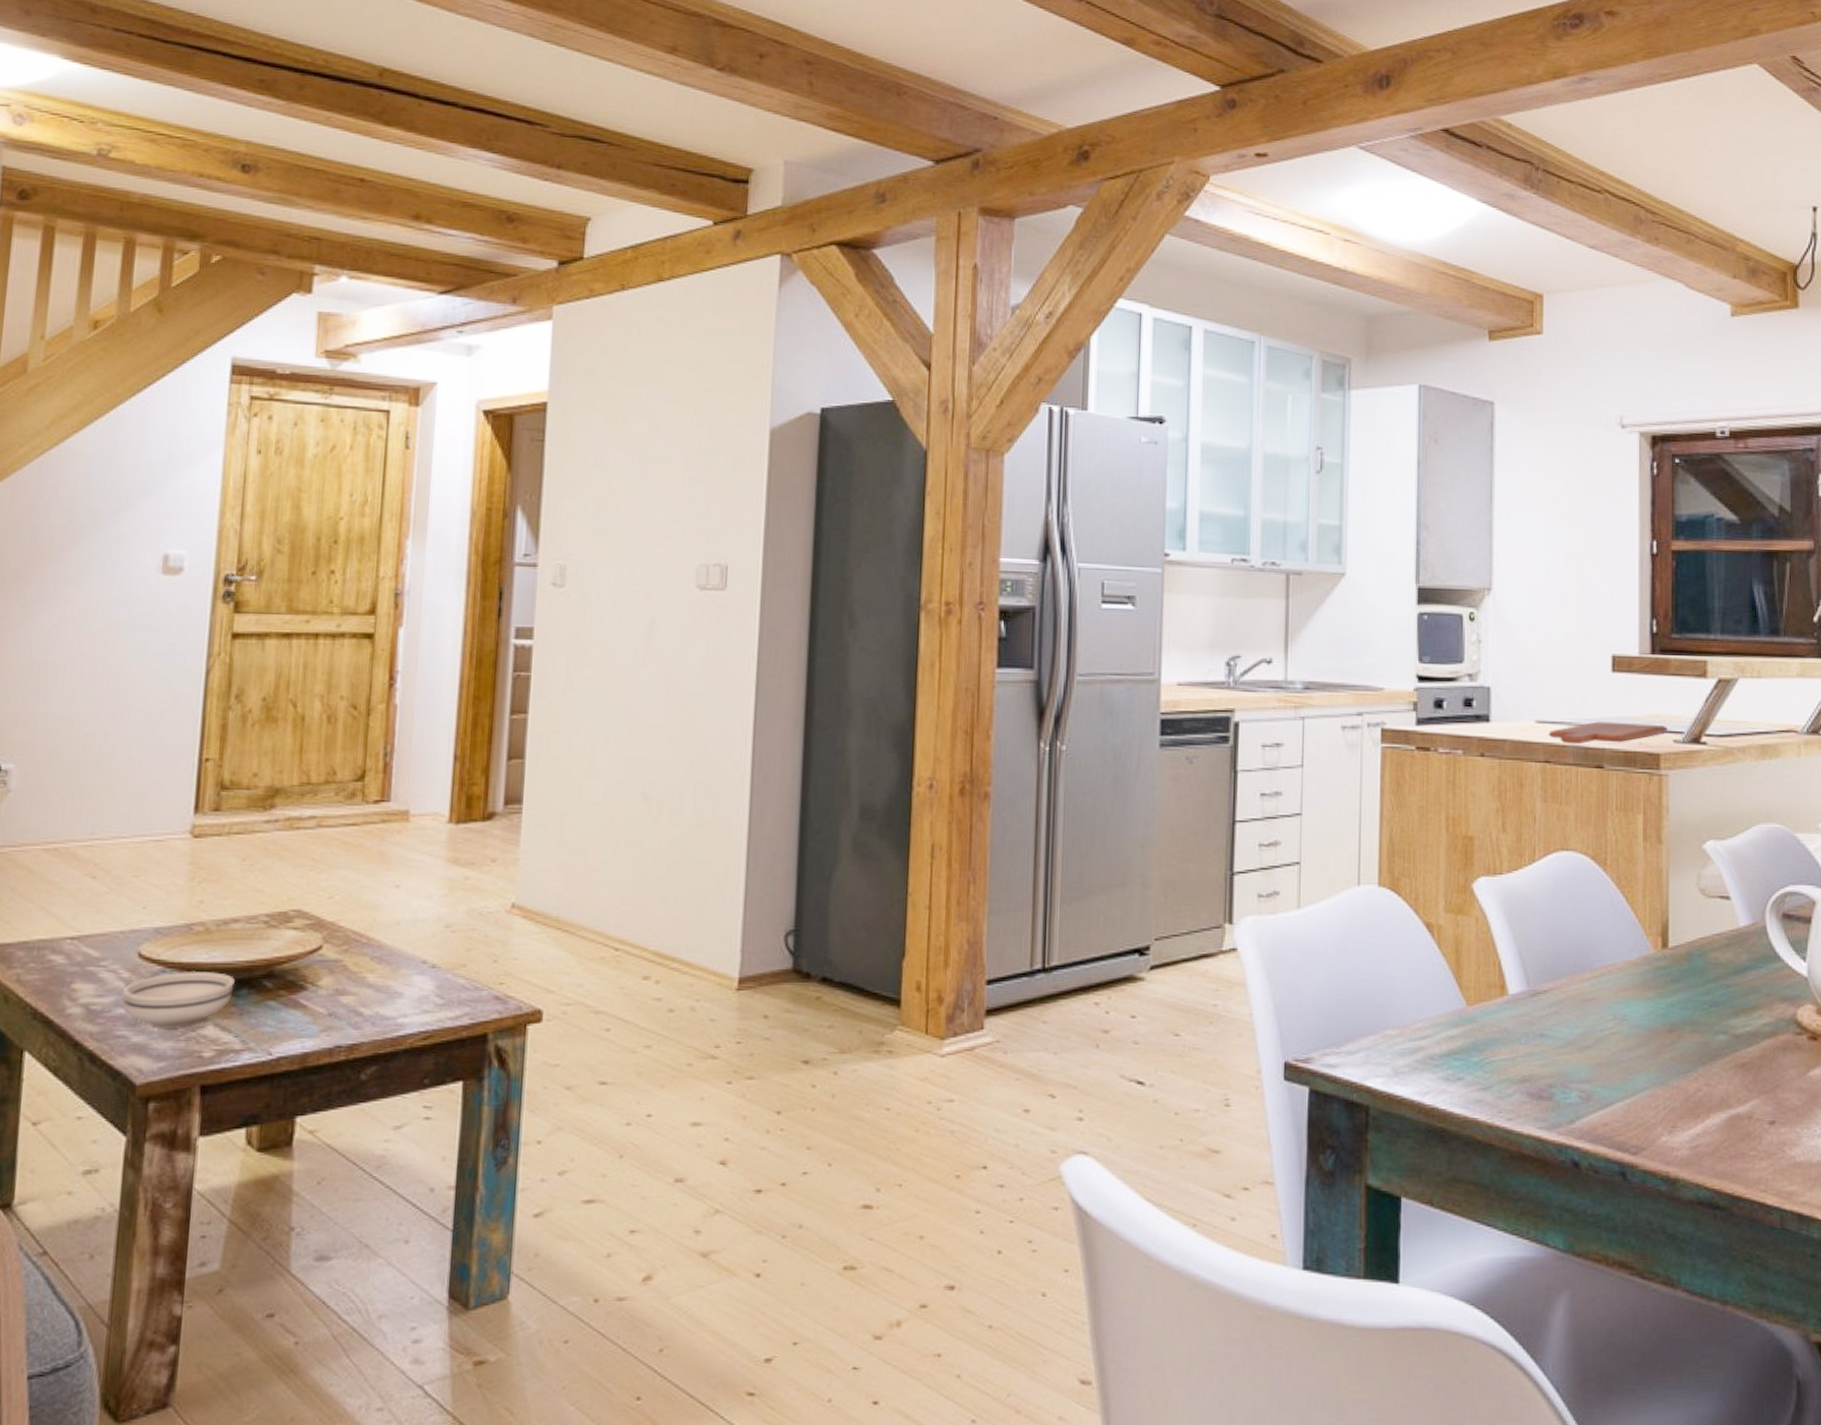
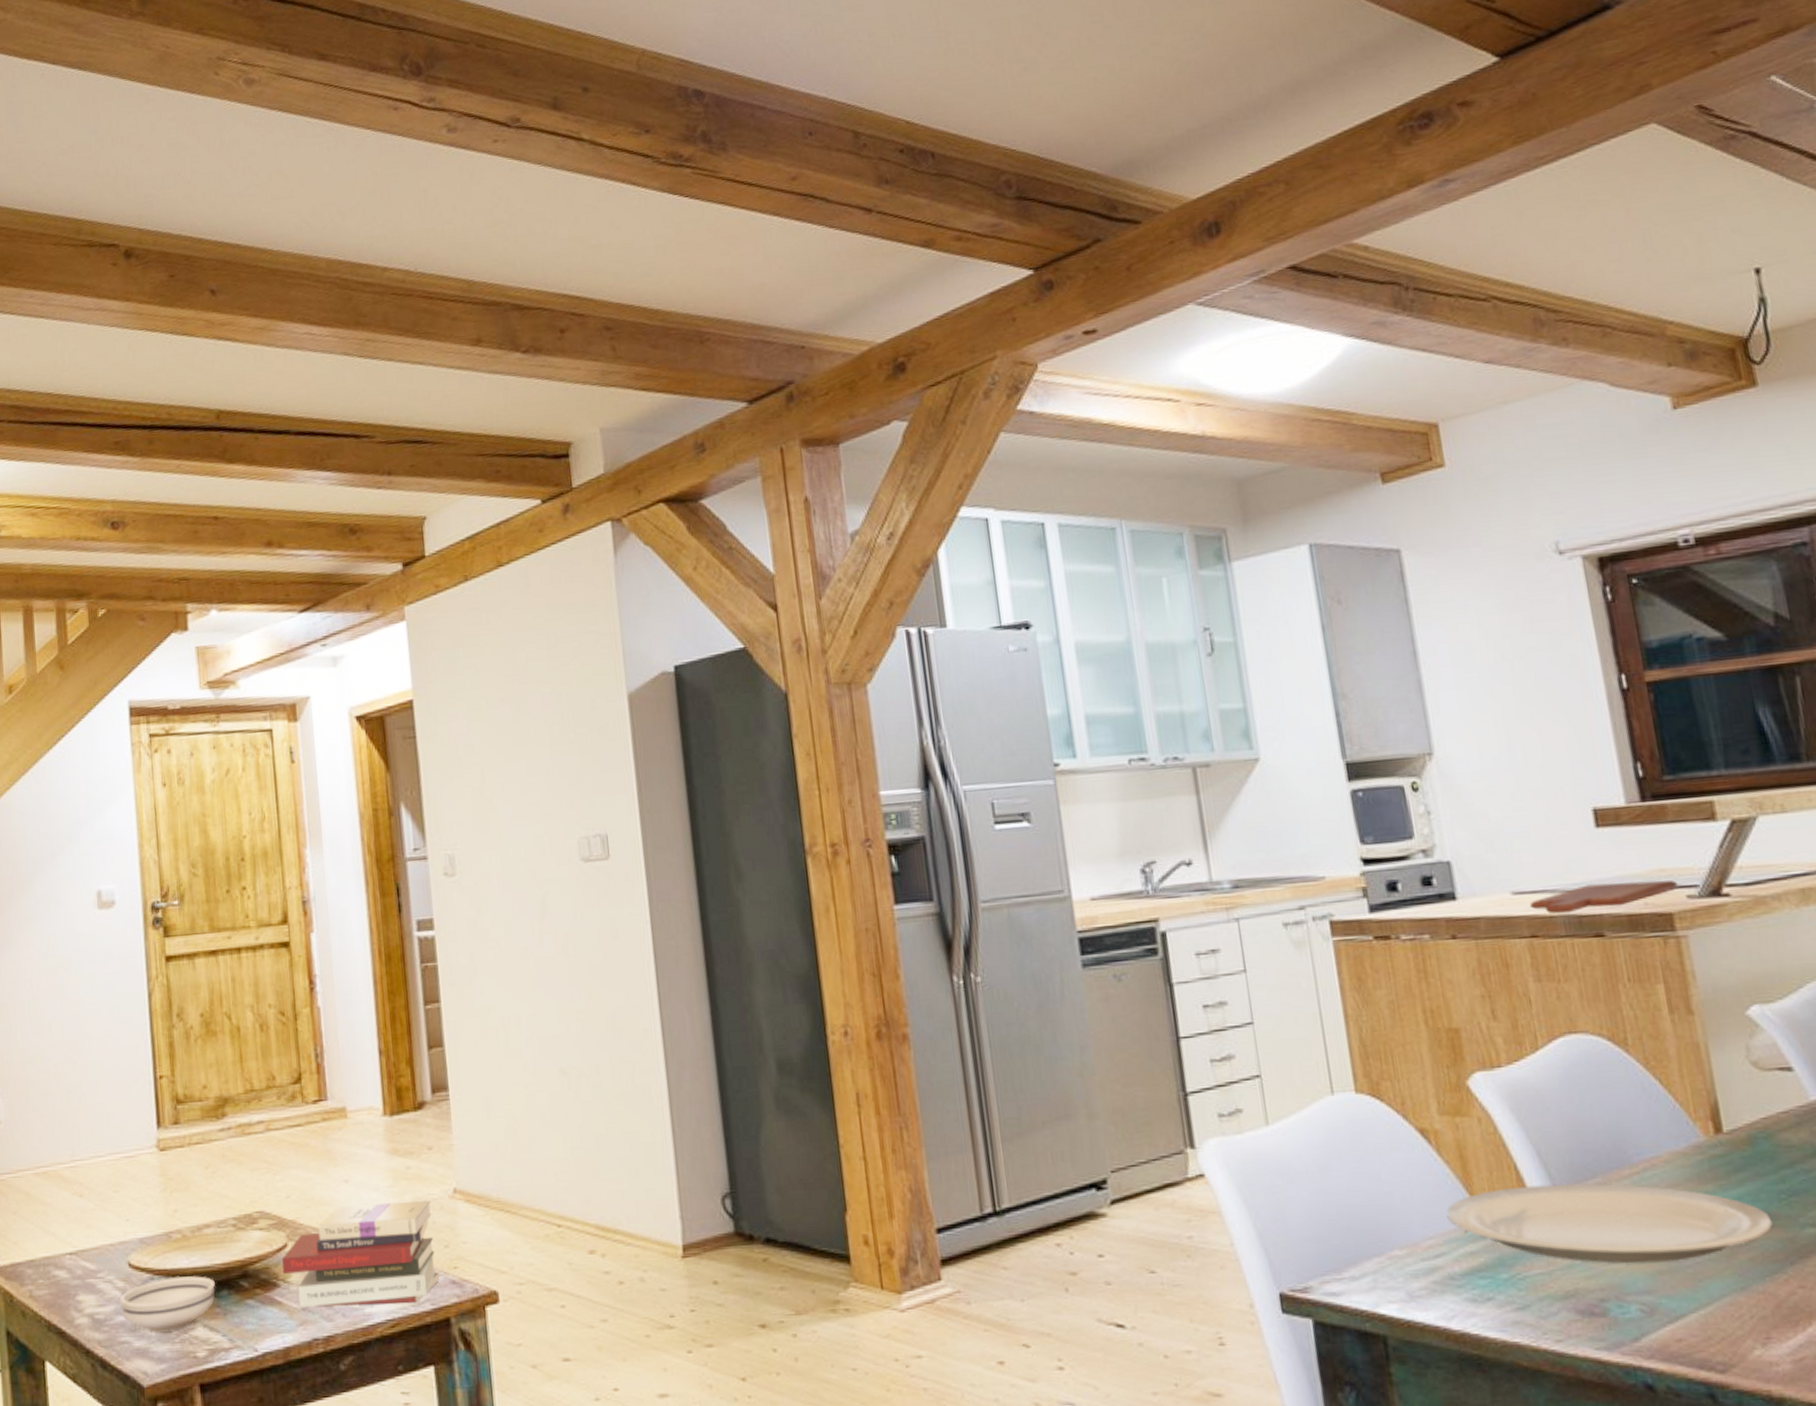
books: none [312,912,486,1017] -> present [281,1199,440,1308]
plate: none [1436,981,1694,1056] -> present [1446,1183,1773,1263]

